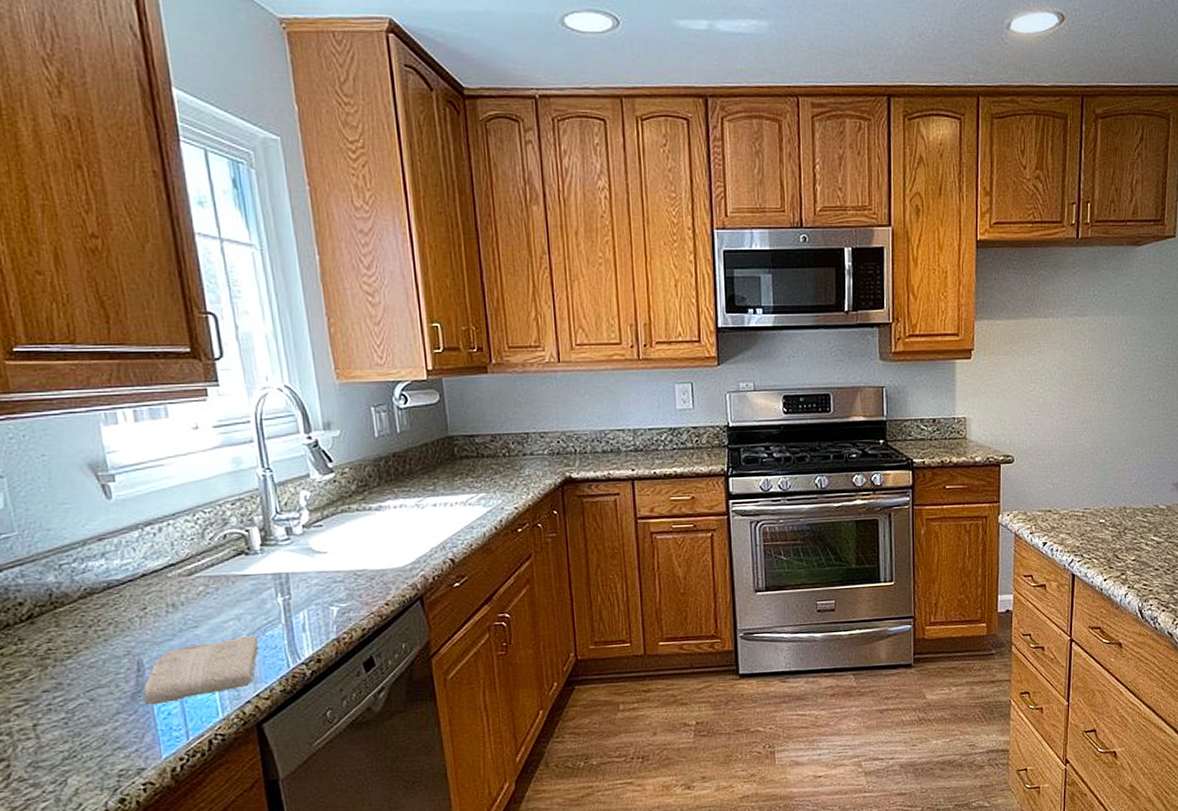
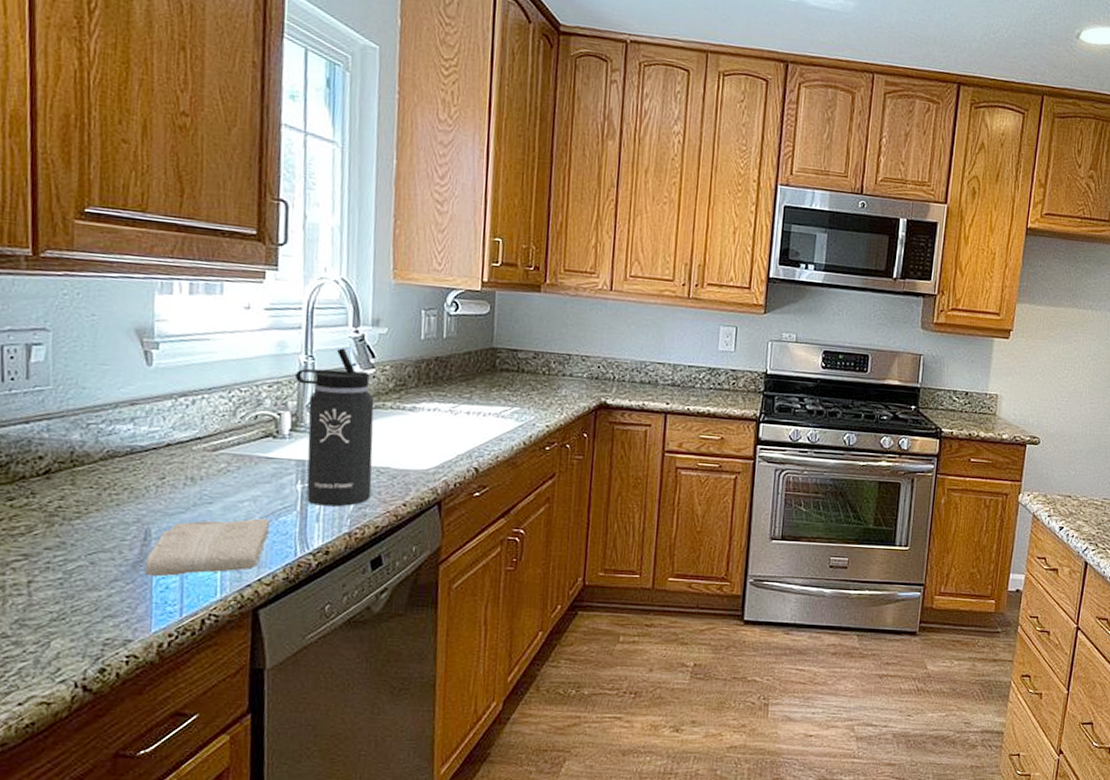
thermos bottle: none [256,456,353,616] -> present [295,348,375,507]

